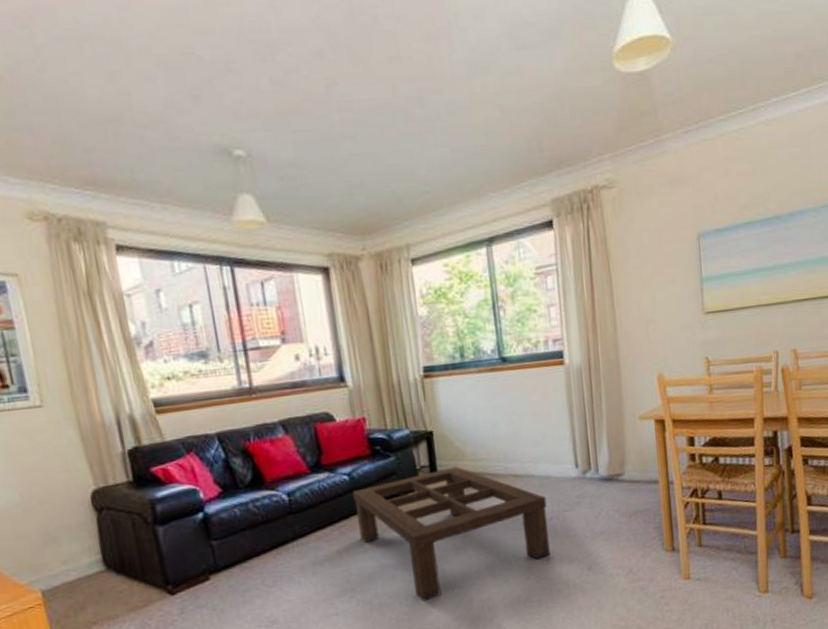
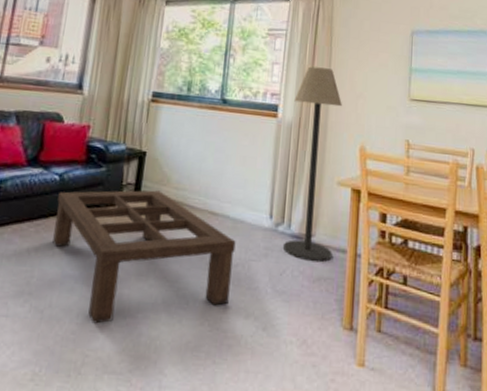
floor lamp: none [579,298,645,499] -> present [283,66,342,262]

